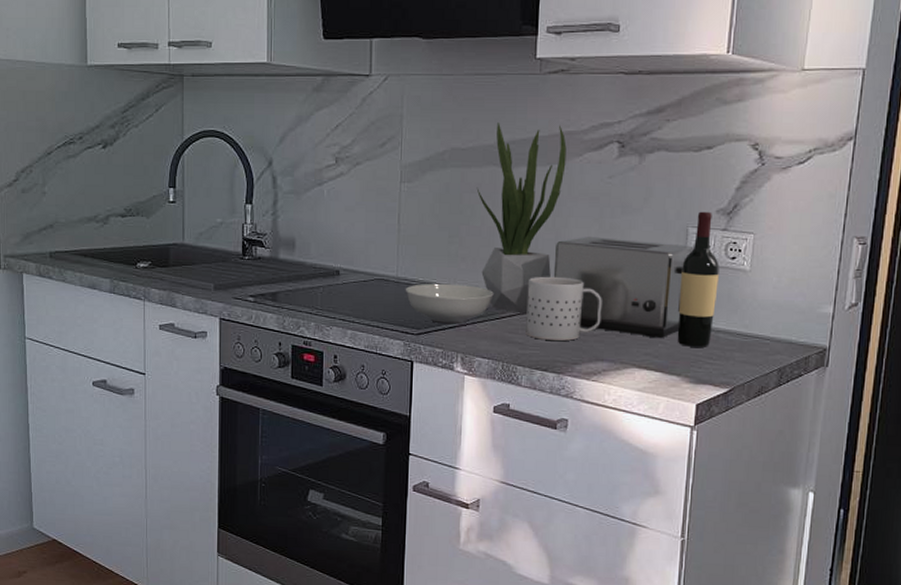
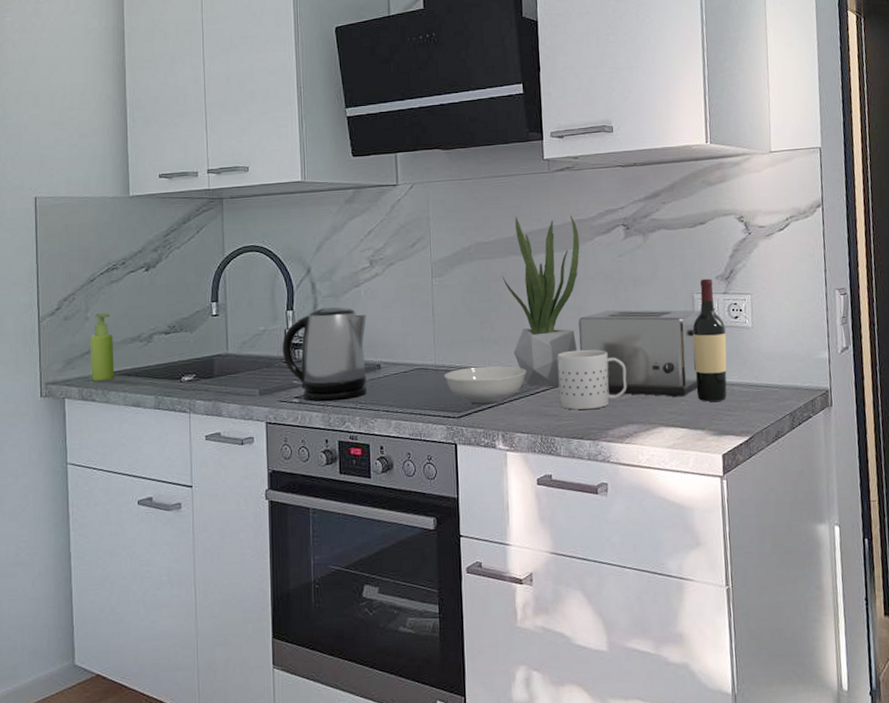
soap dispenser: none [47,189,71,259] -> present [90,313,115,382]
kettle: none [240,205,328,304] -> present [282,307,367,402]

